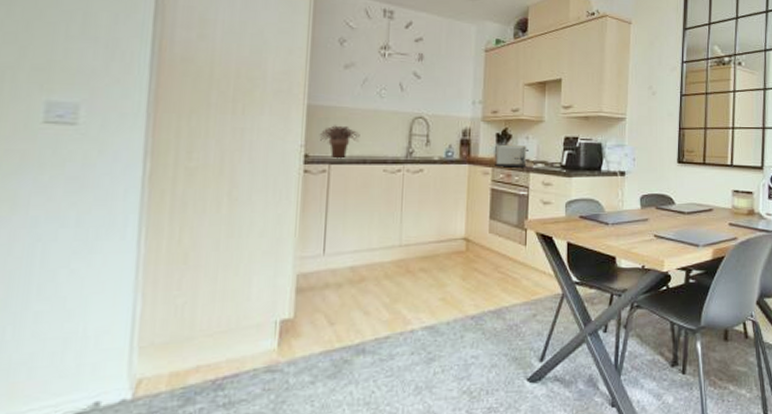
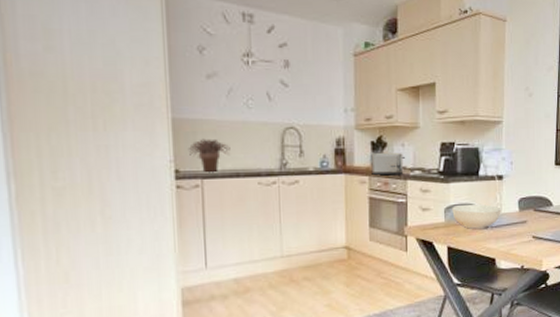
bowl: none [573,199,623,226] -> present [452,204,501,230]

